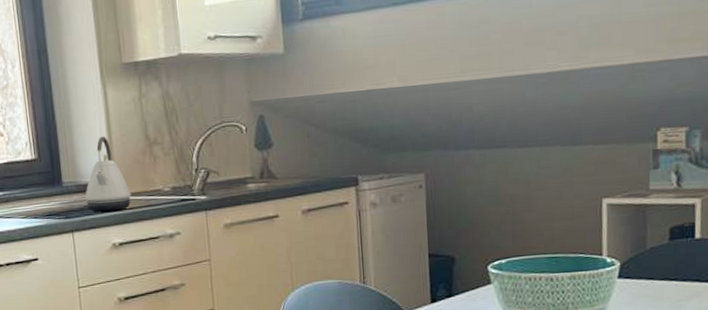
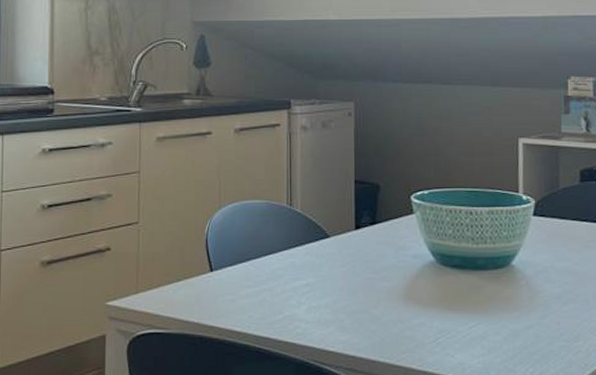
kettle: present [84,136,132,212] -> none [19,42,67,116]

